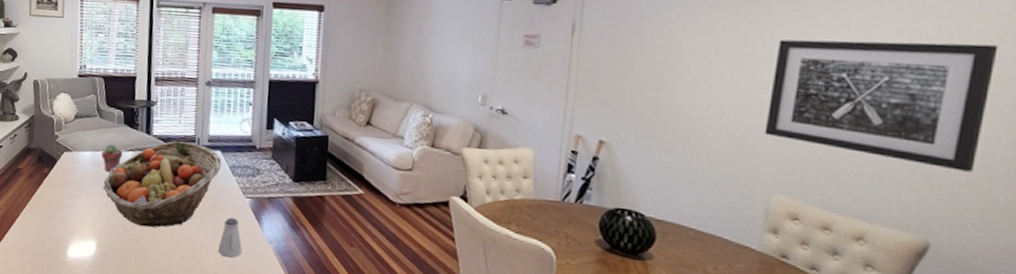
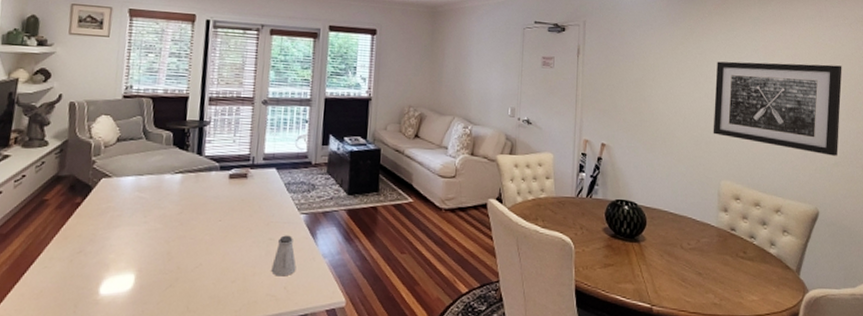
potted succulent: present [101,143,123,171] -> none [146,167,171,196]
fruit basket: present [103,141,222,228] -> none [146,161,277,253]

